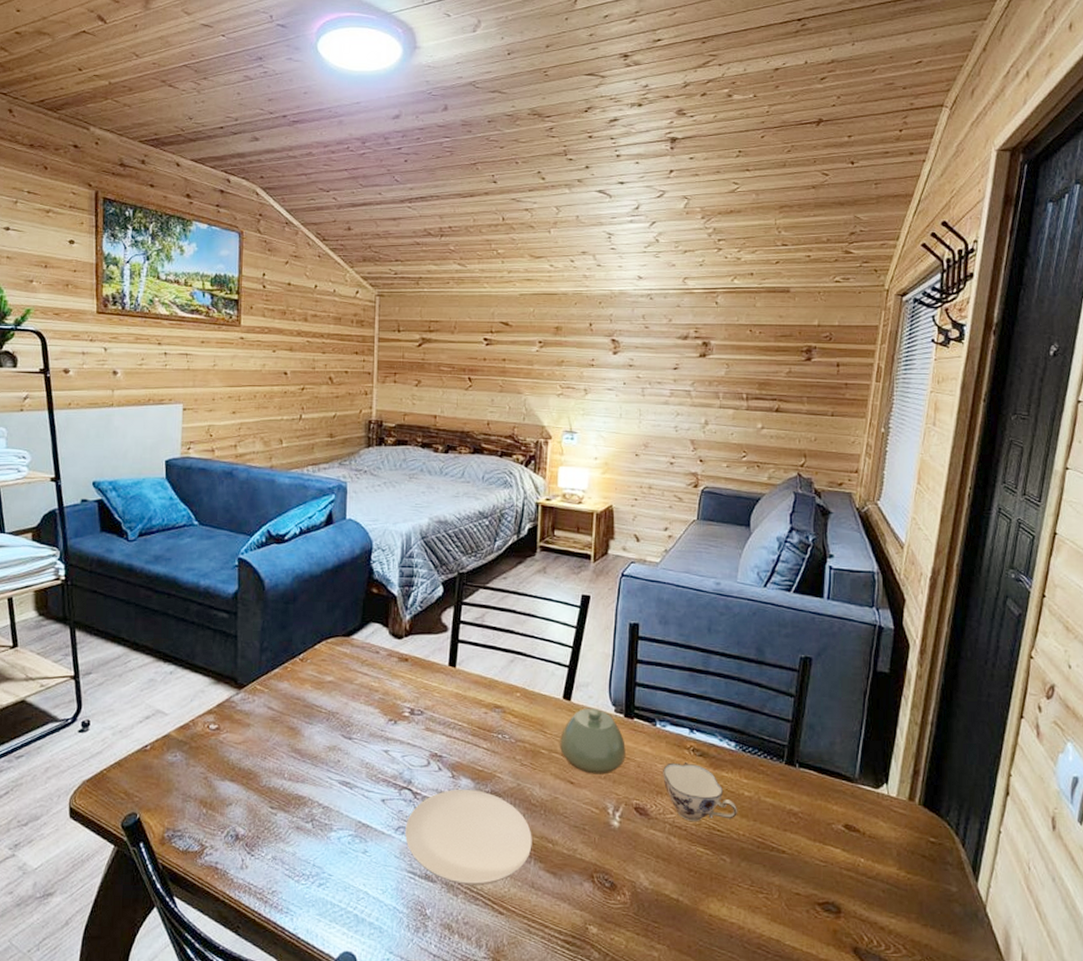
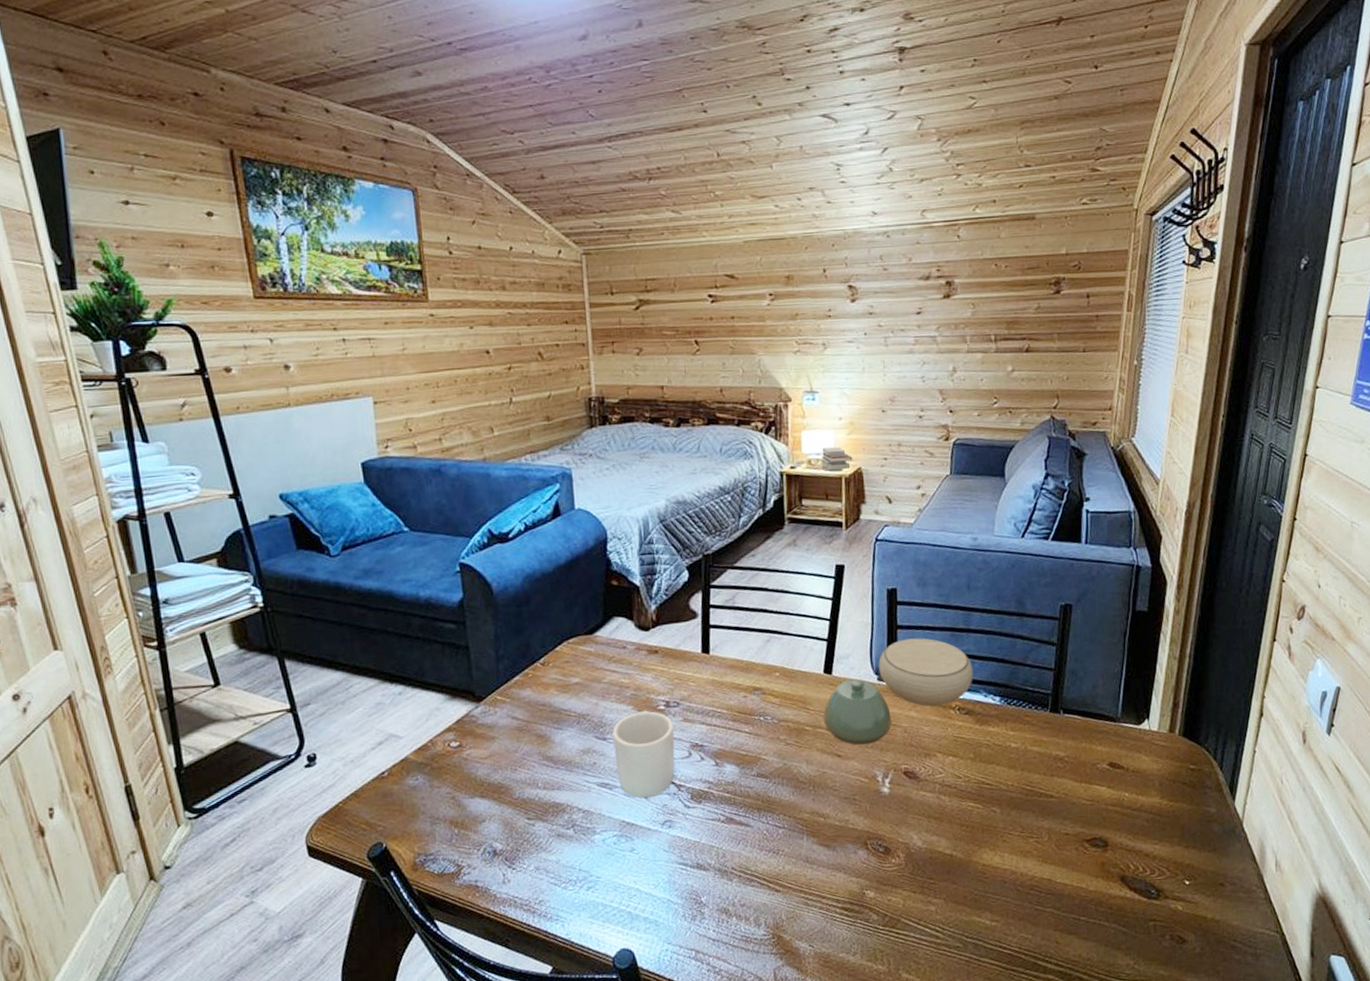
mug: none [358,715,416,802] -> present [612,710,675,799]
plate: present [405,789,532,886] -> none [672,775,804,869]
books: none [575,483,605,507] -> present [821,446,853,471]
bowl: none [617,674,709,744] -> present [878,638,973,707]
teacup: present [663,762,738,822] -> none [930,722,1006,779]

